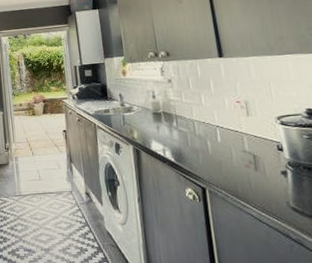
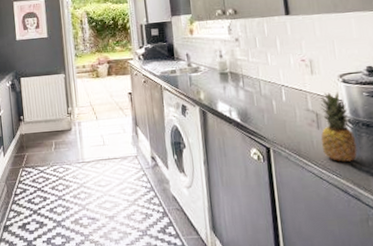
fruit: none [257,133,299,205] -> present [320,91,357,162]

